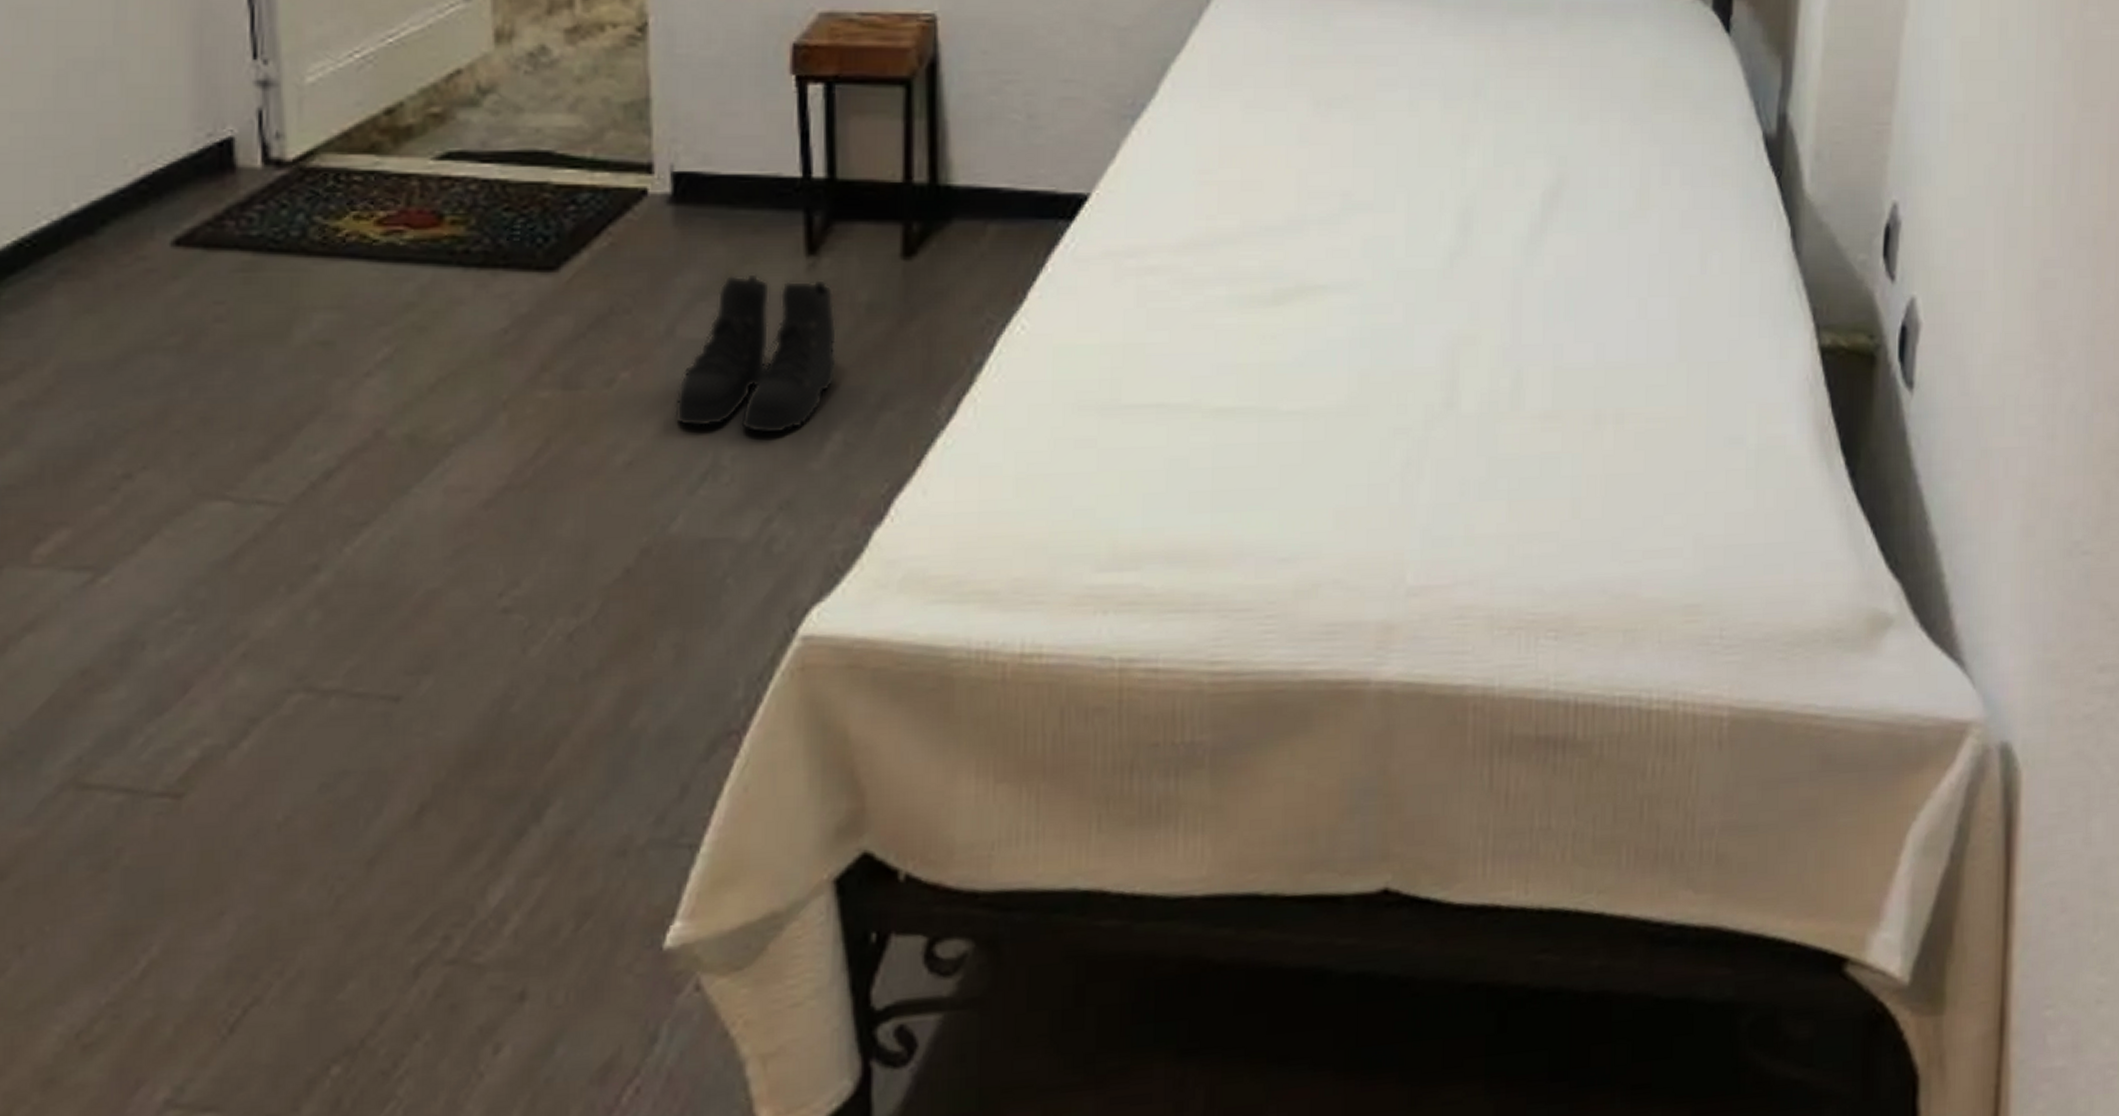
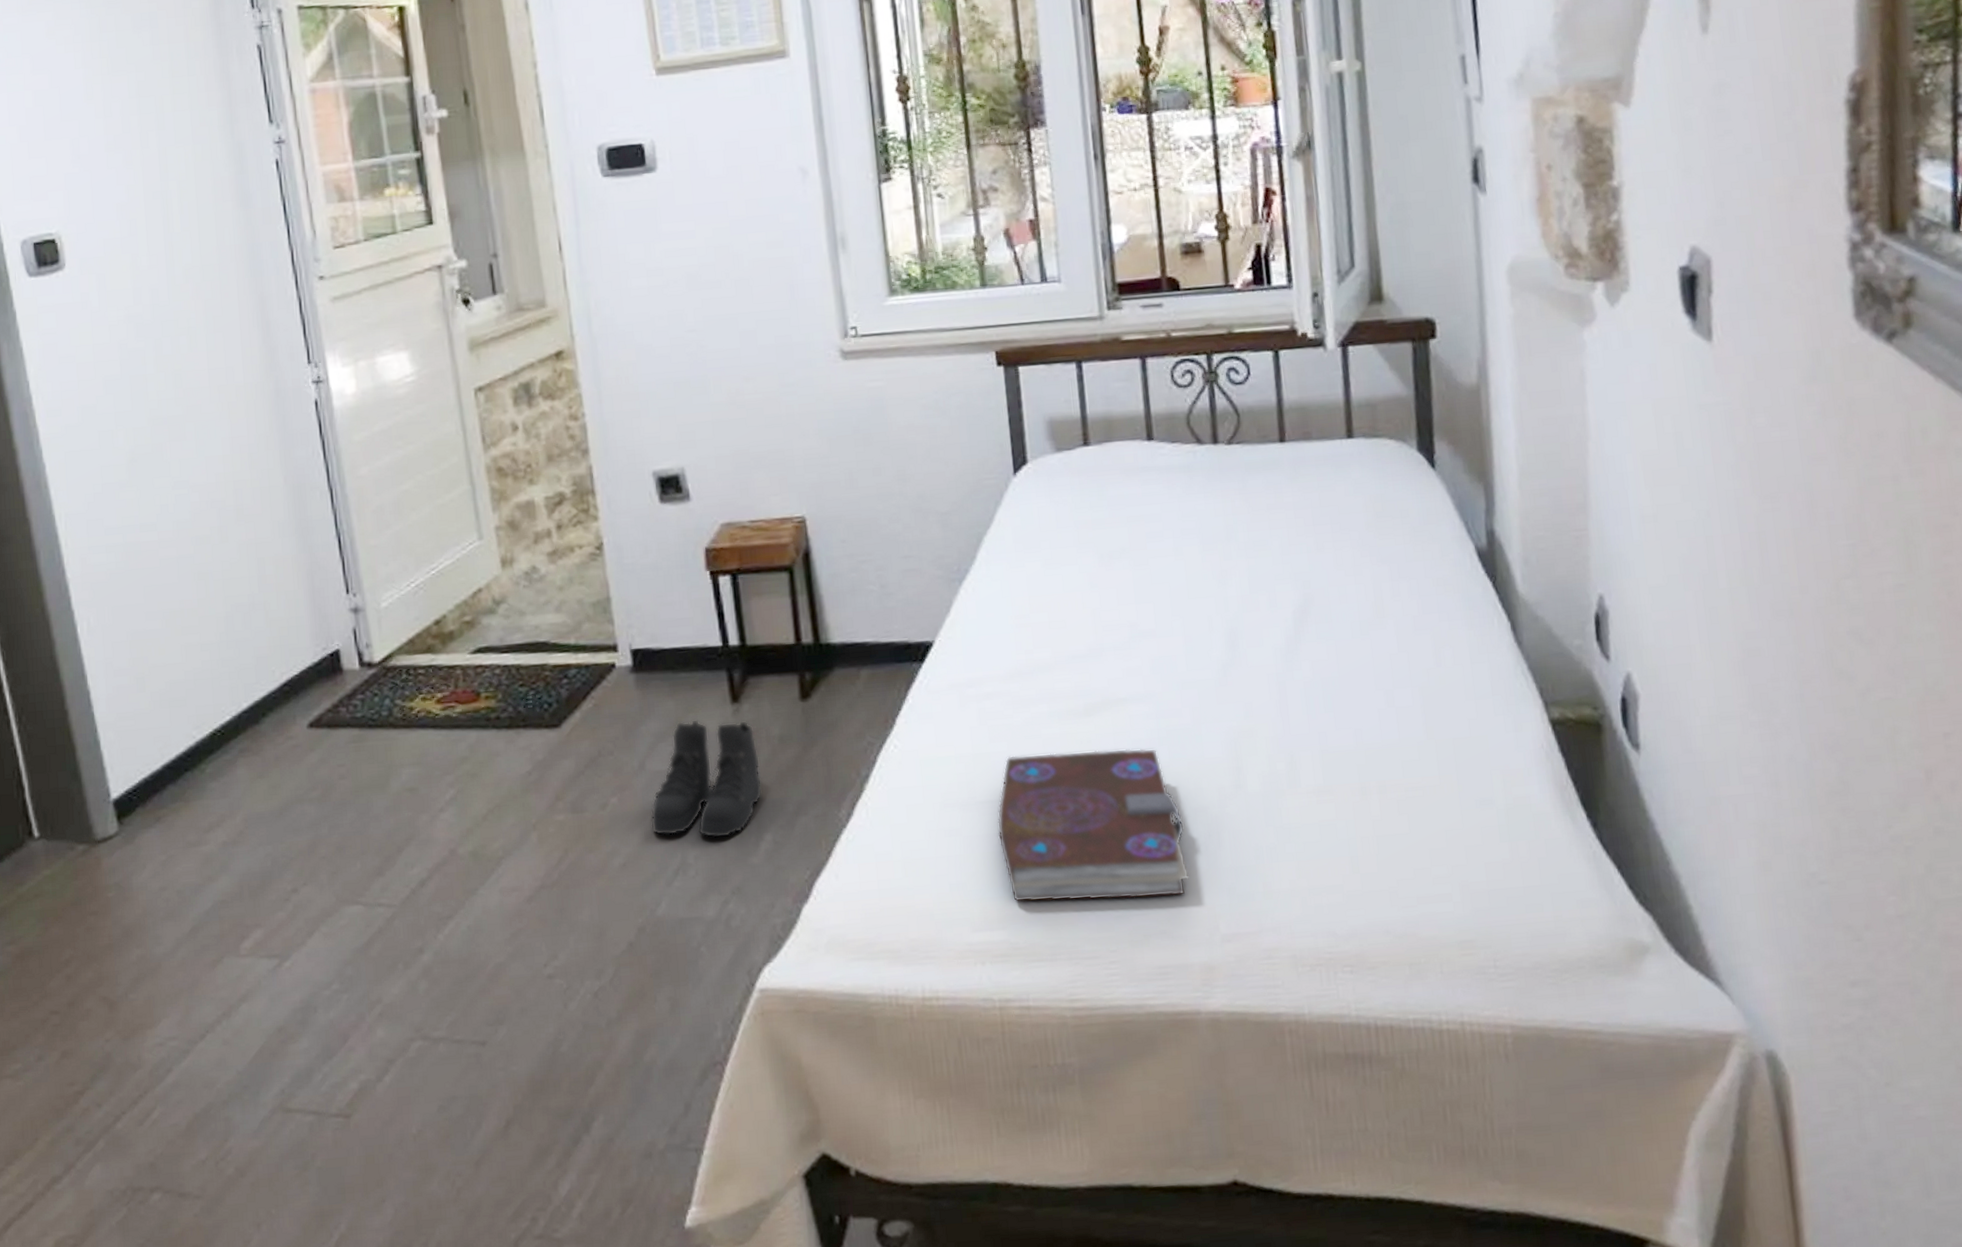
book: none [1143,348,1378,539] -> present [997,748,1190,903]

